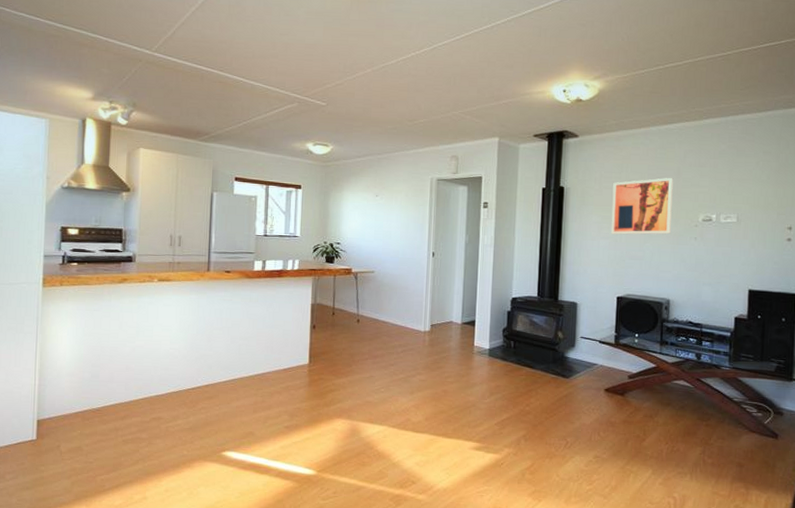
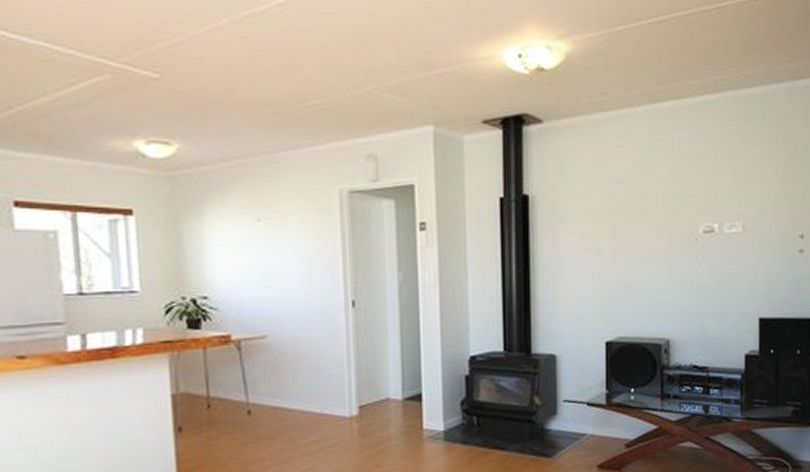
wall art: present [611,178,674,235] -> none [592,177,666,258]

